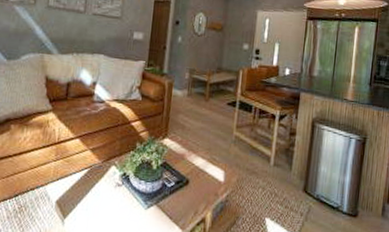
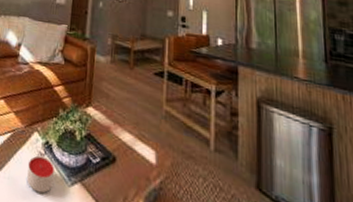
candle: none [105,186,132,218] -> present [27,155,55,194]

